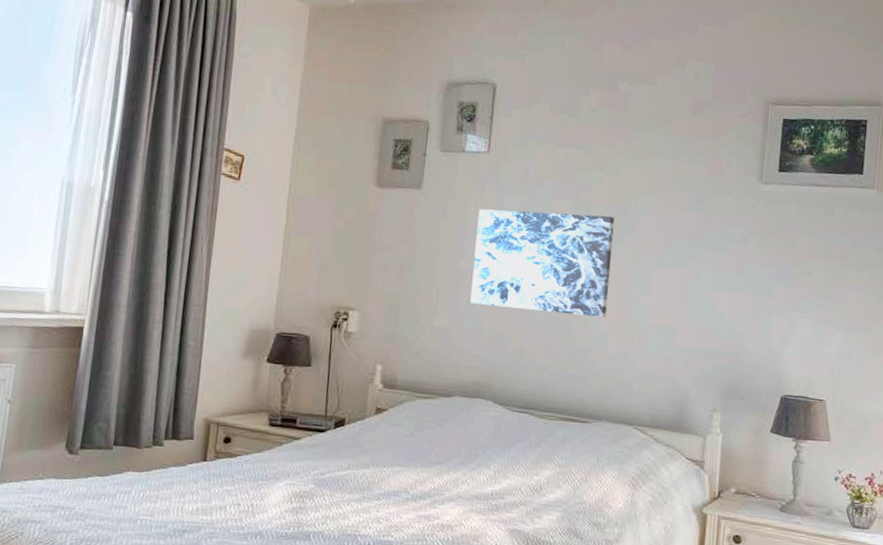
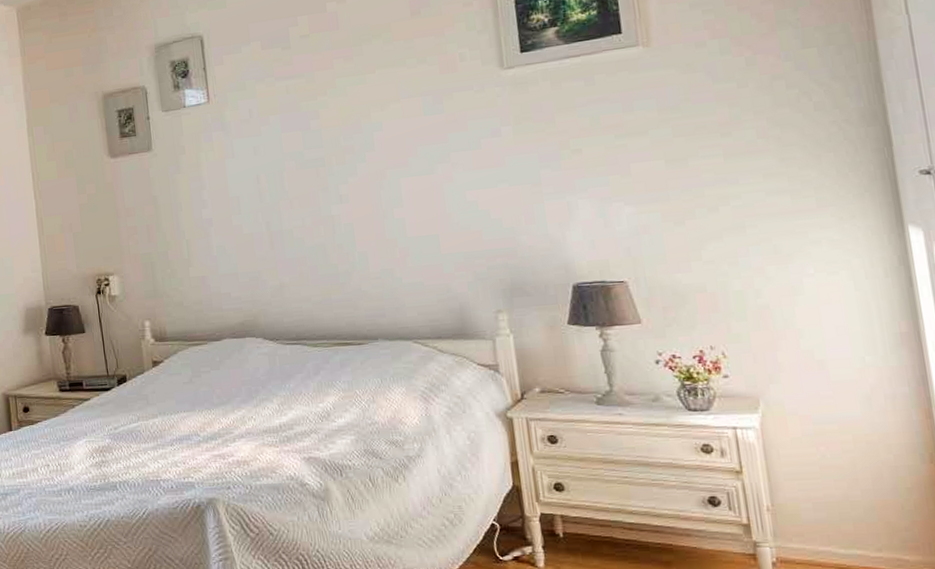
wall art: present [470,208,614,317] -> none [210,137,361,249]

